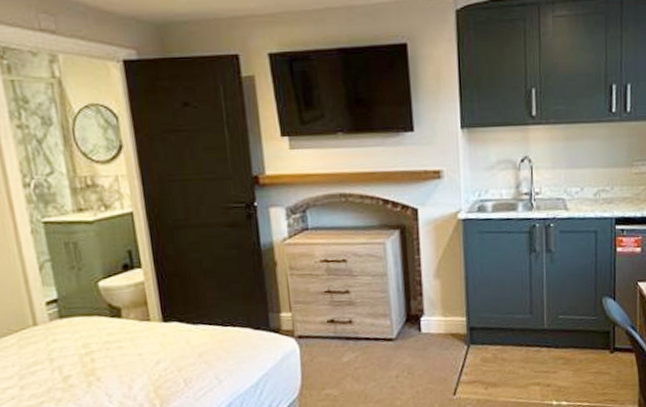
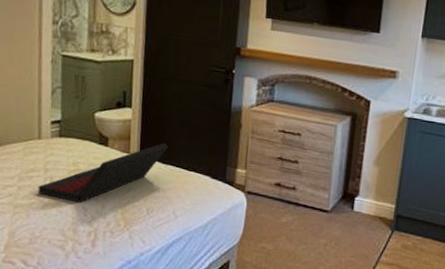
laptop: none [45,300,196,390] -> present [38,143,169,203]

